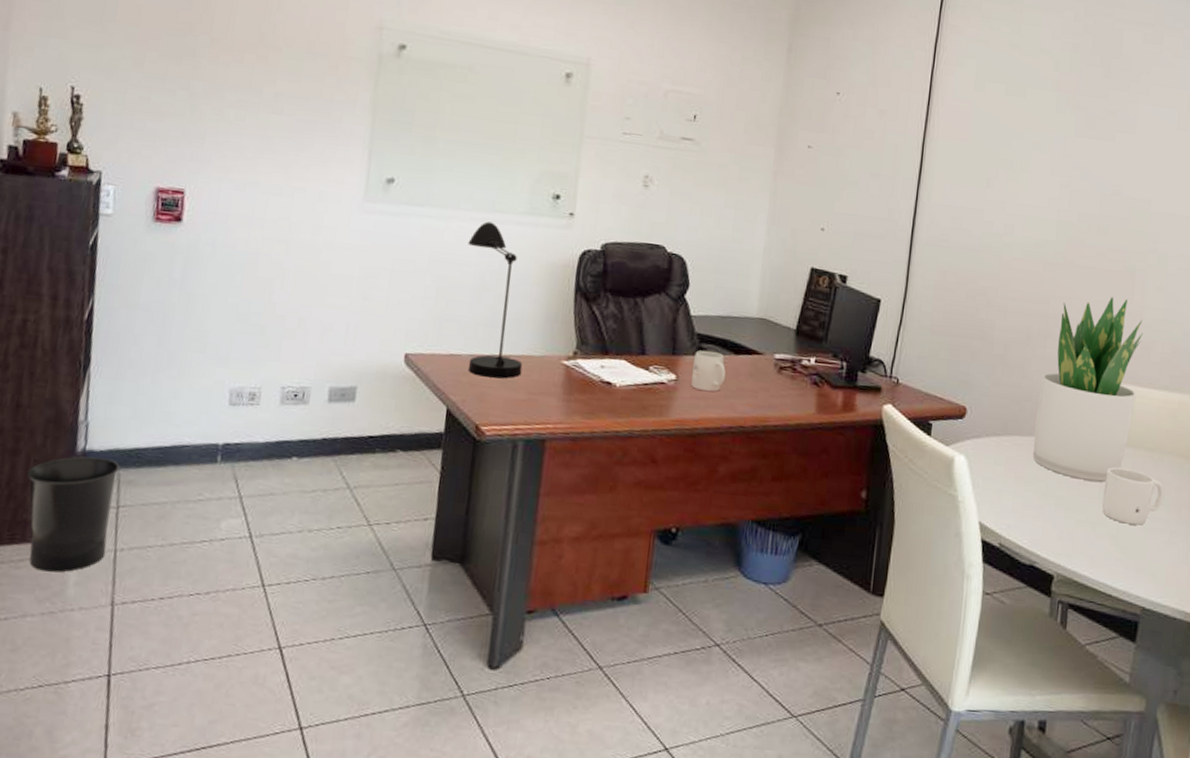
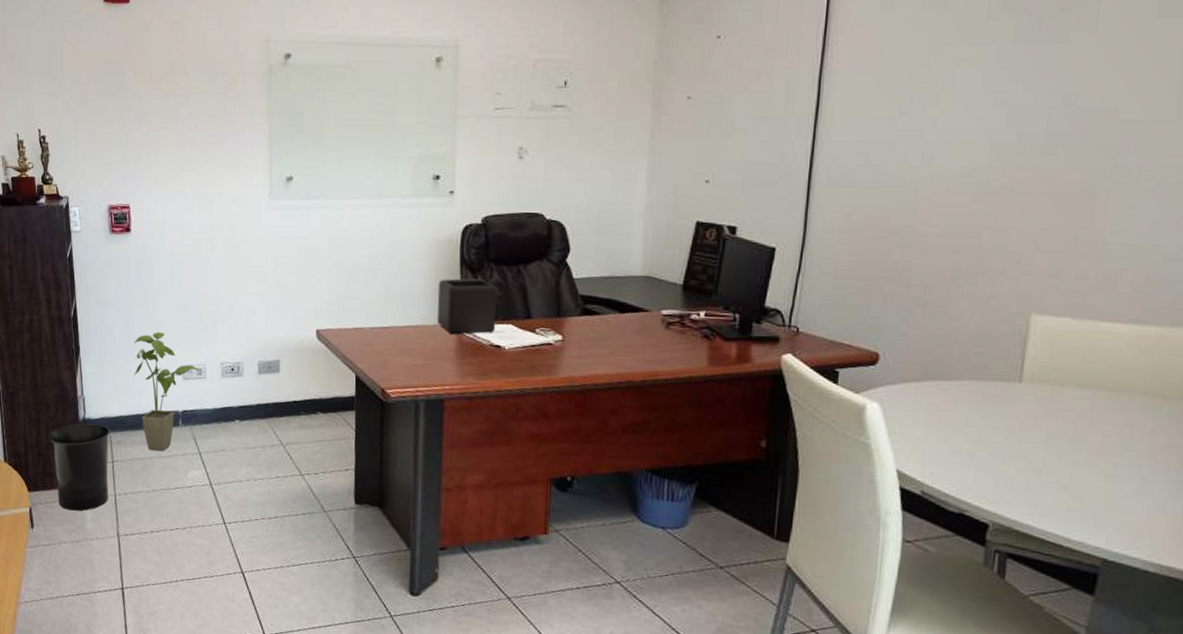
house plant: none [162,345,254,494] -> present [133,332,200,451]
desk lamp: present [468,221,523,379] -> none [360,207,418,347]
desk organizer: none [545,306,612,369] -> present [437,278,497,335]
mug: present [691,350,726,392] -> none [577,310,612,350]
planter: present [1032,297,1143,482] -> none [961,223,1106,427]
mug: present [1102,466,1164,525] -> none [1050,410,1134,472]

